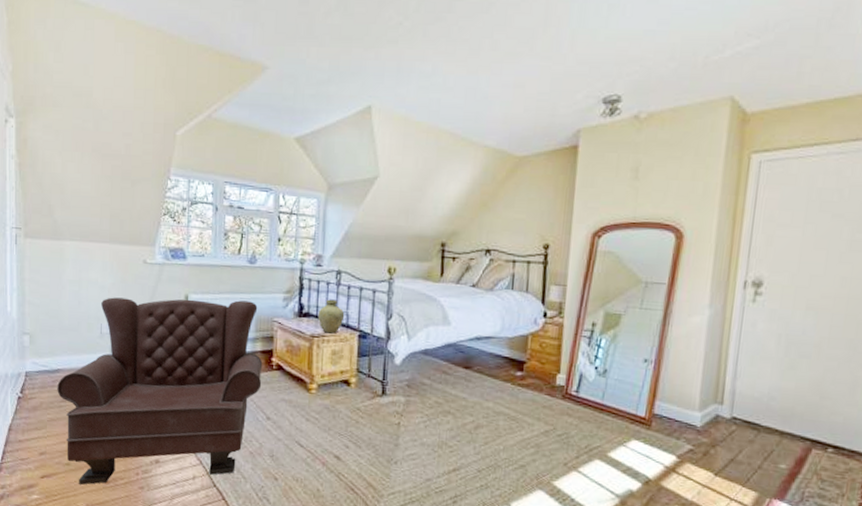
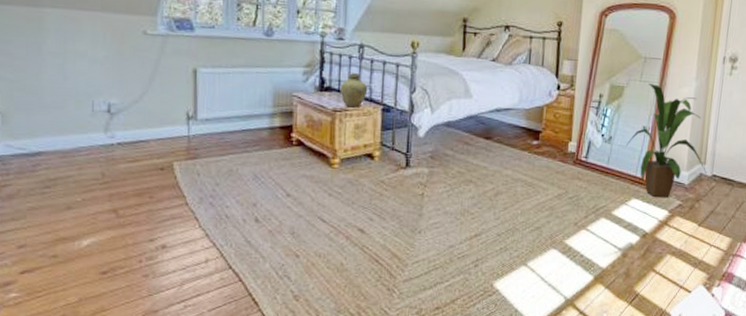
armchair: present [57,297,263,485] -> none [39,71,282,277]
house plant: none [624,312,725,441] -> present [626,84,707,198]

